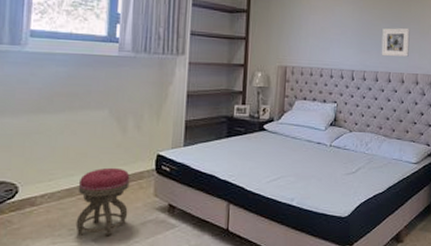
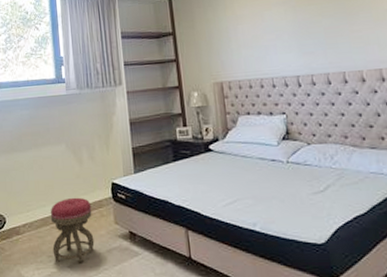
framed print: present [381,27,410,57] -> none [324,18,365,55]

